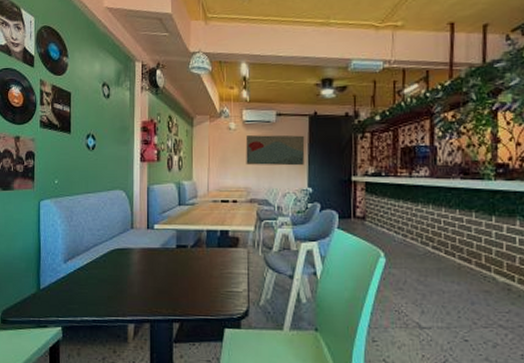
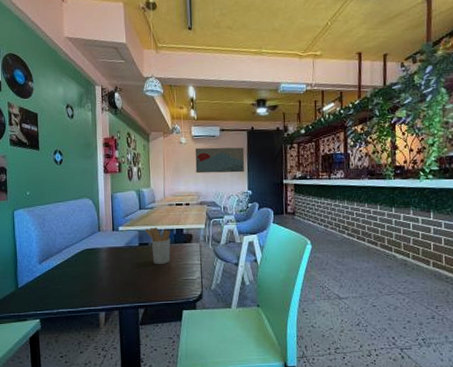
utensil holder: none [184,227,214,272] -> present [145,227,171,265]

